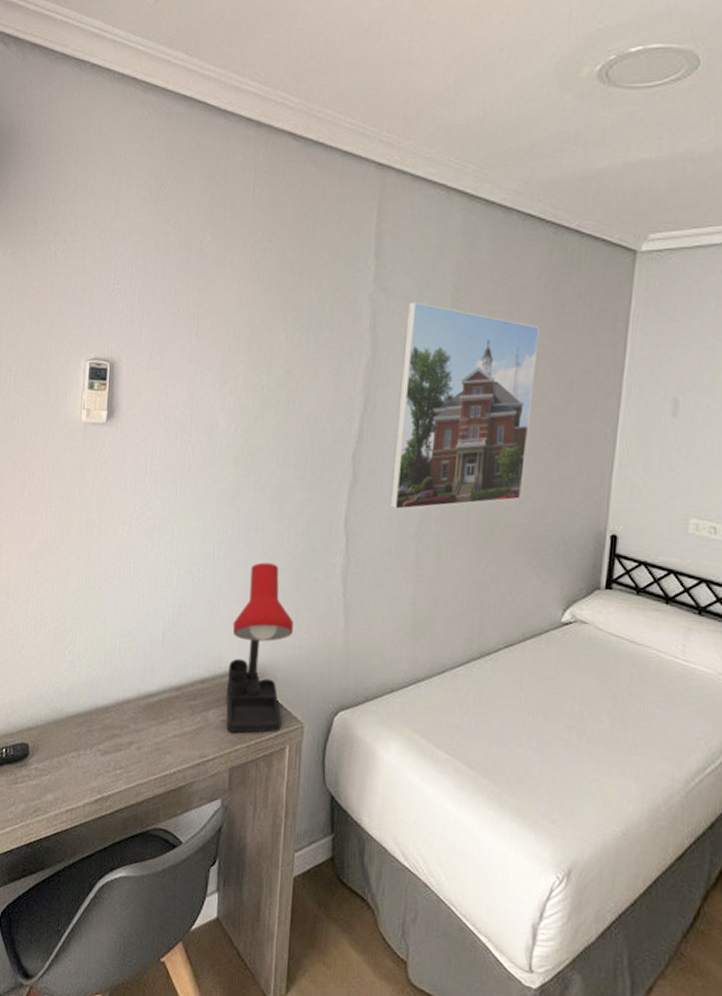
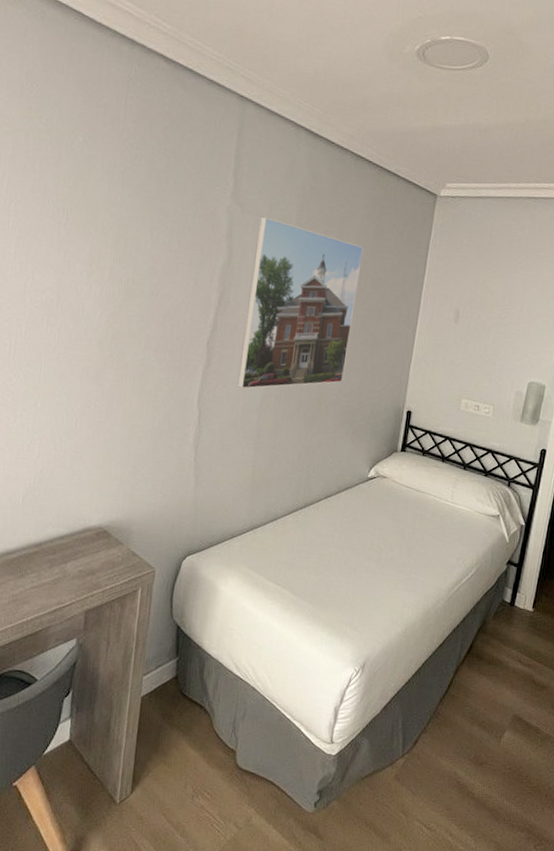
desk lamp: present [226,562,294,733] -> none [83,432,149,581]

